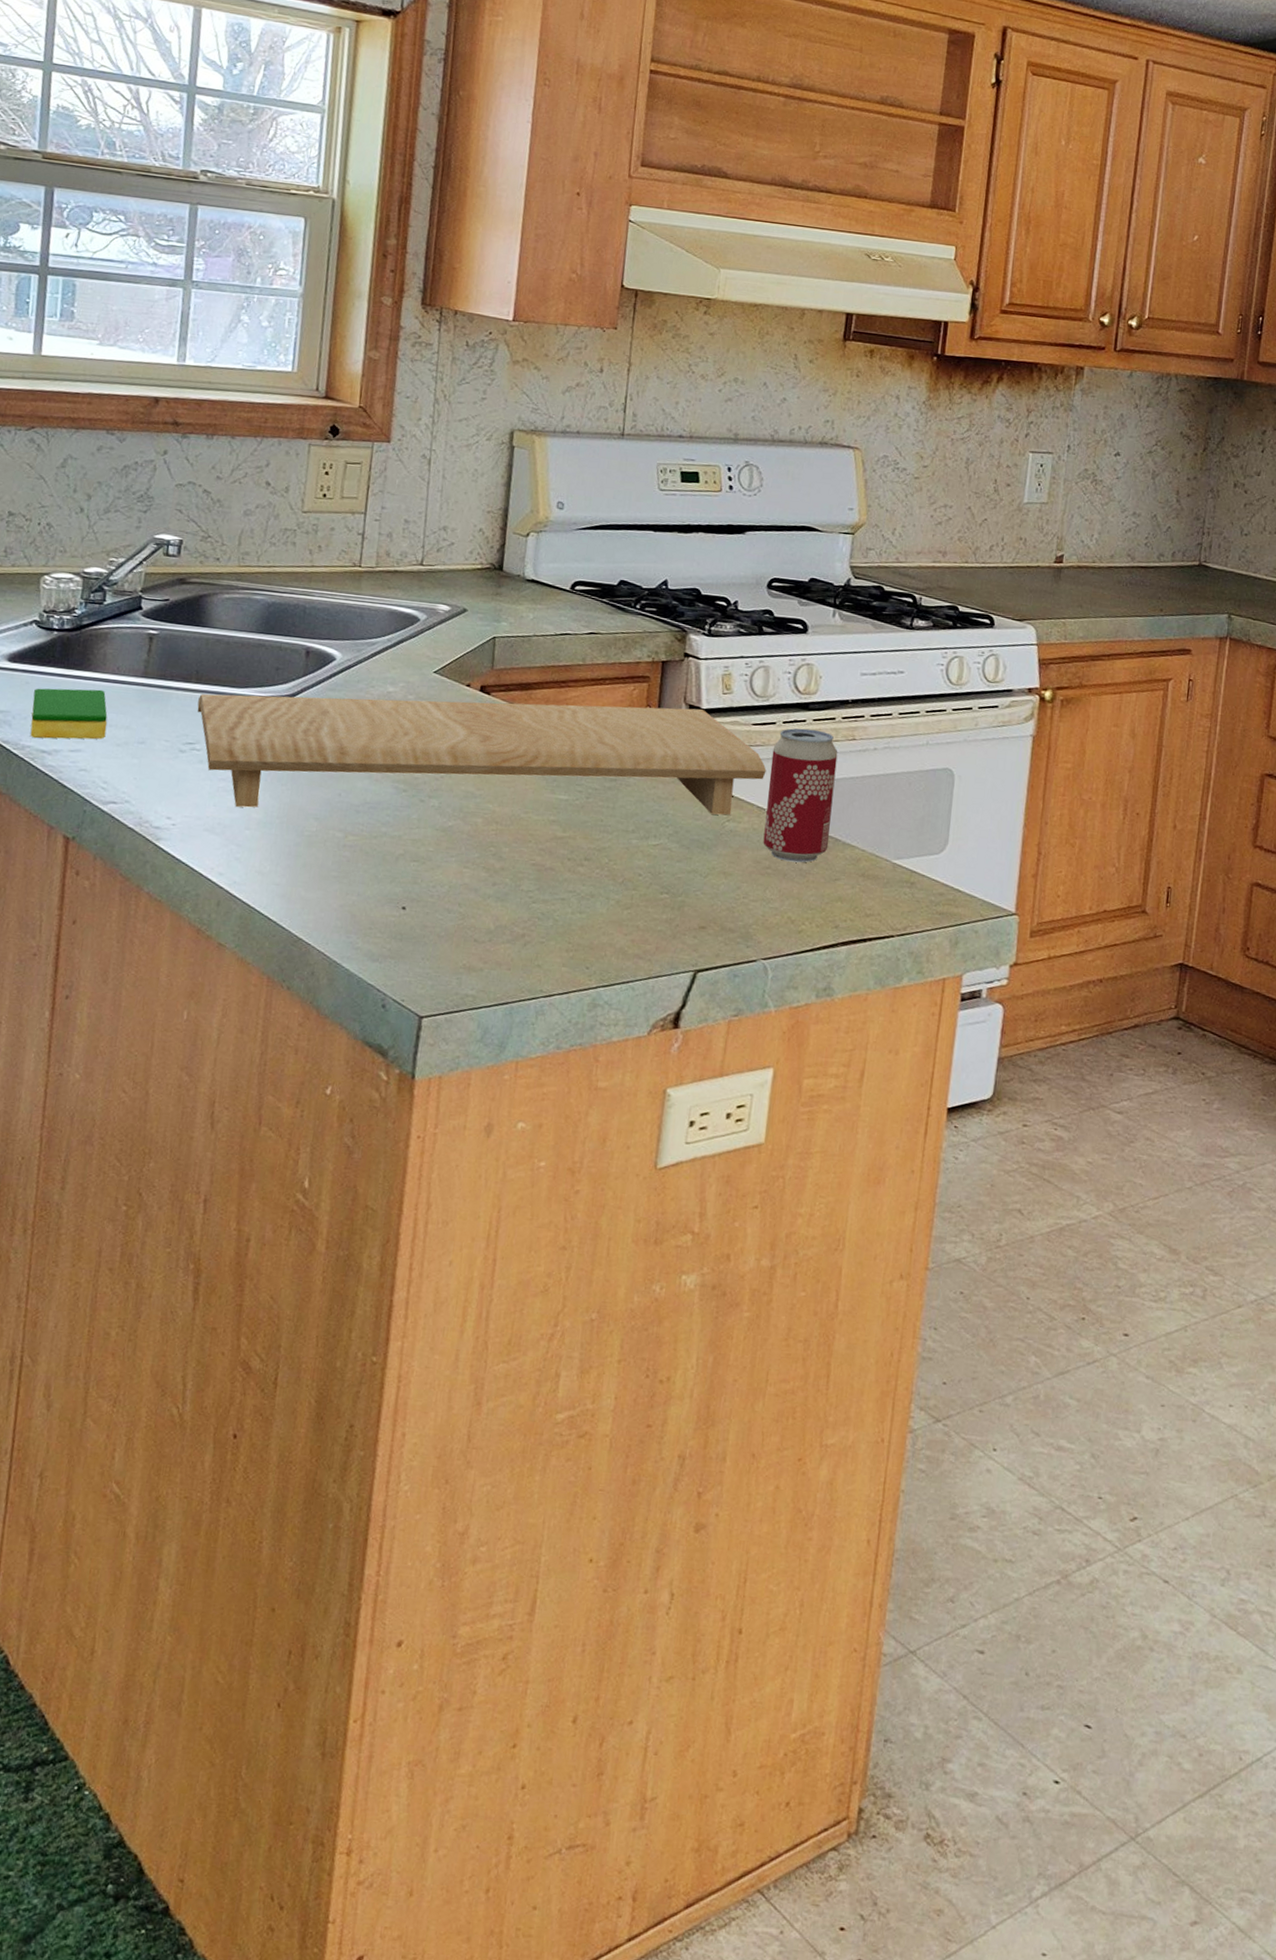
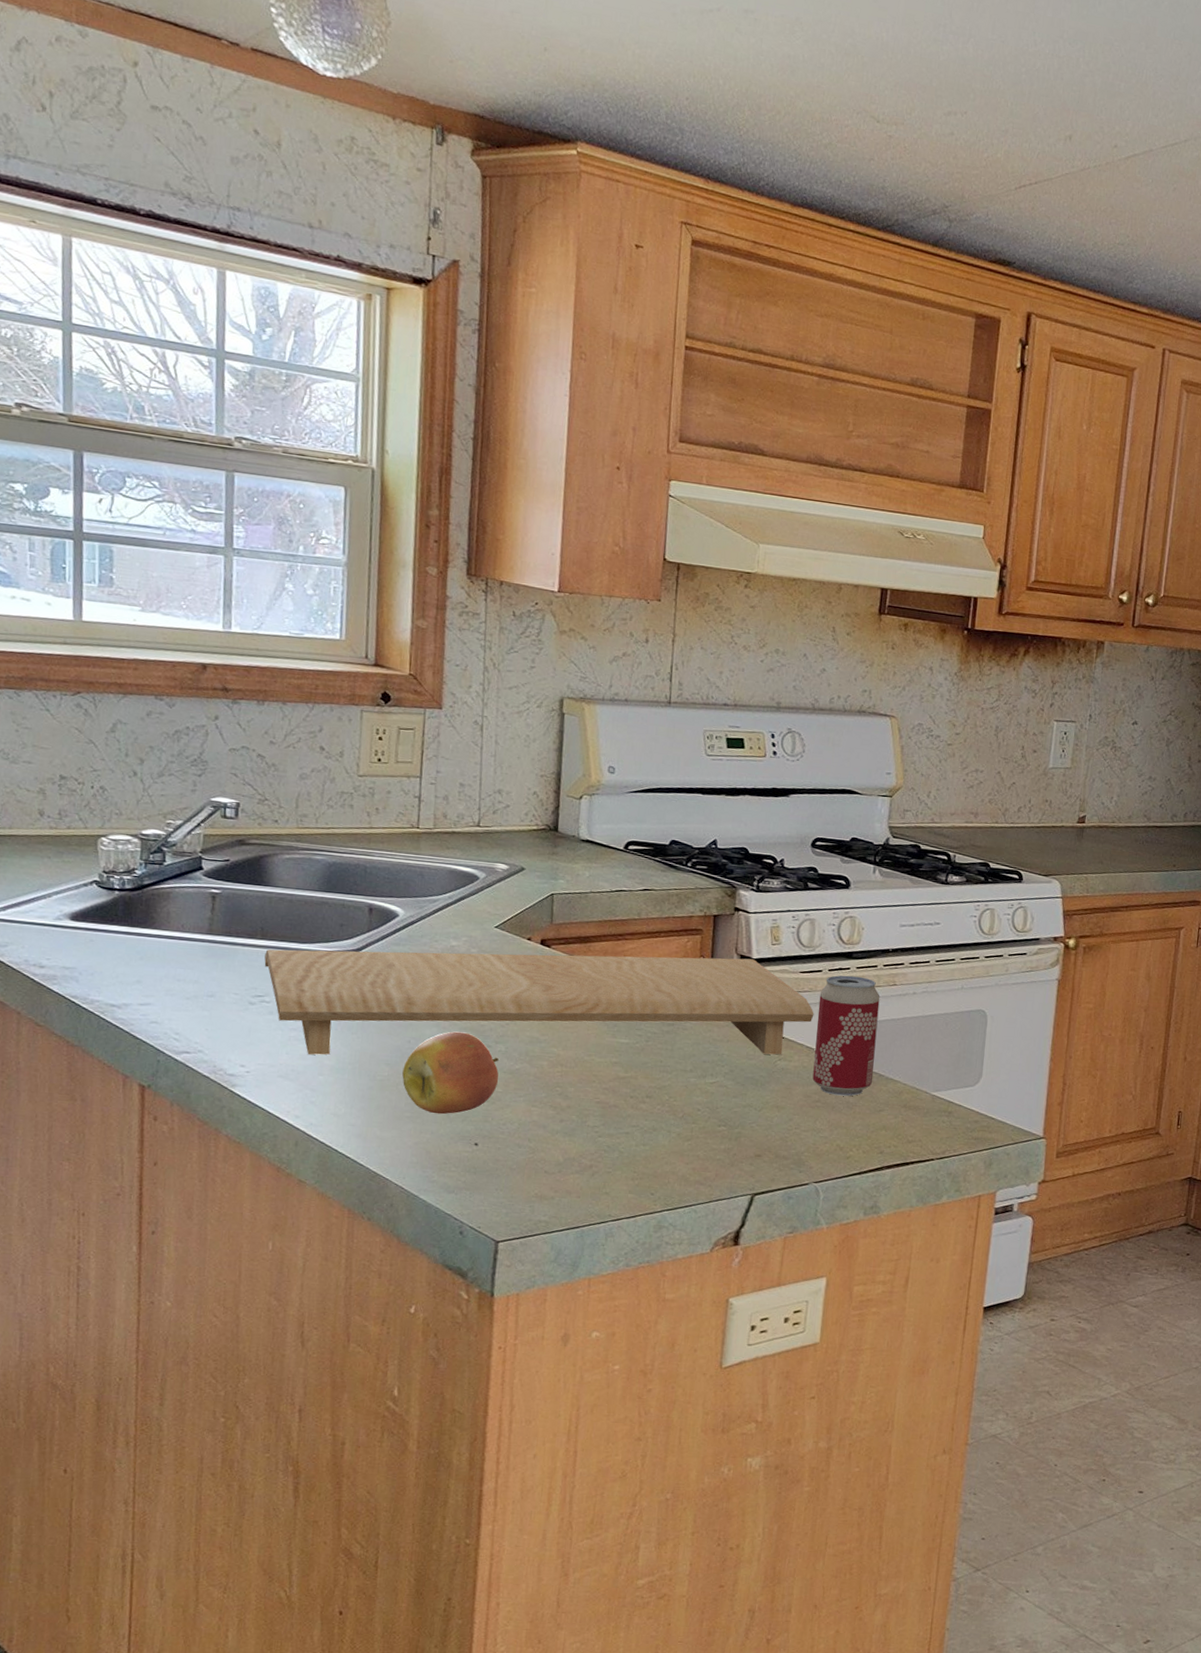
dish sponge: present [30,688,108,740] -> none [98,945,175,994]
apple: none [330,784,431,875] -> present [402,1031,499,1115]

